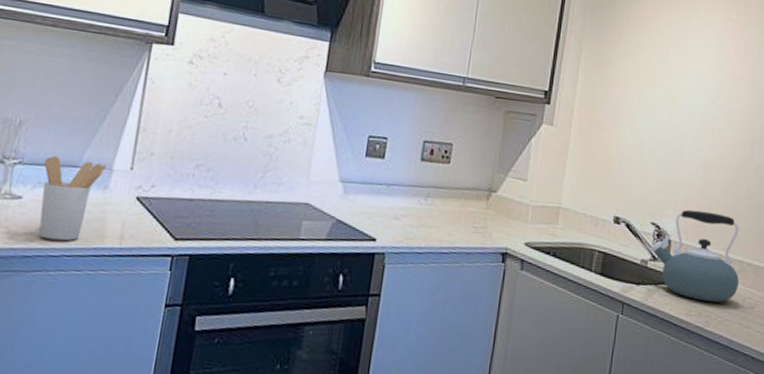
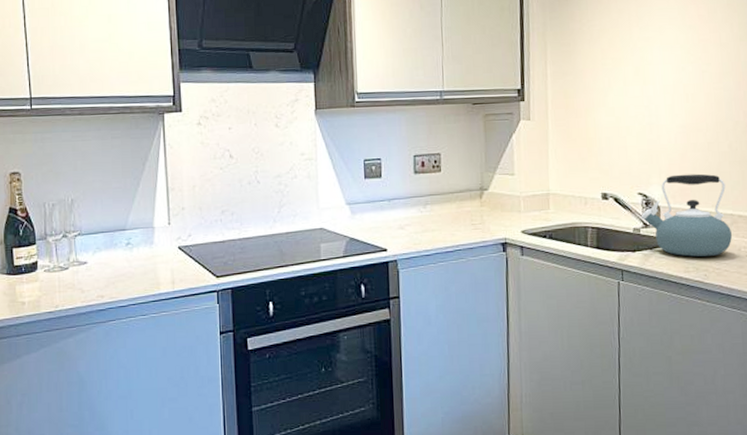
utensil holder: present [38,156,107,241] -> none [98,223,149,294]

